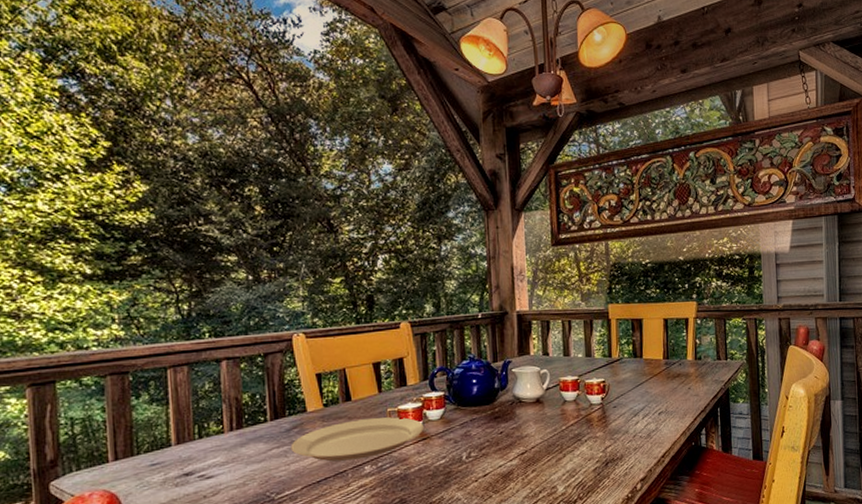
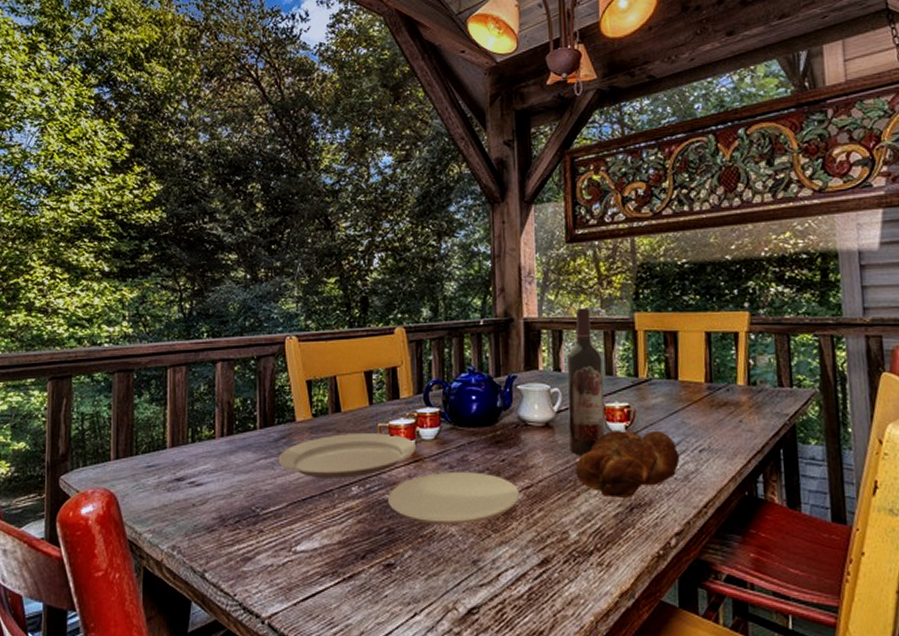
plate: none [399,444,517,492] -> present [388,471,521,524]
wine bottle: none [553,301,586,424] -> present [566,307,605,455]
bread loaf: none [562,399,644,457] -> present [575,429,680,499]

